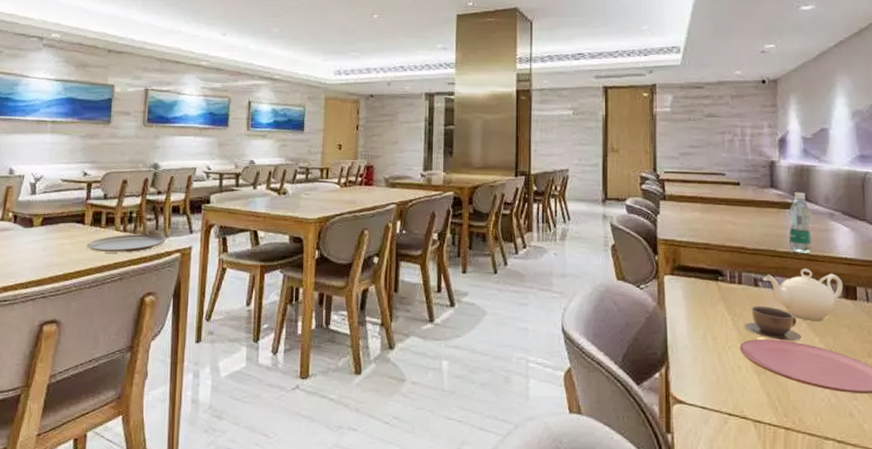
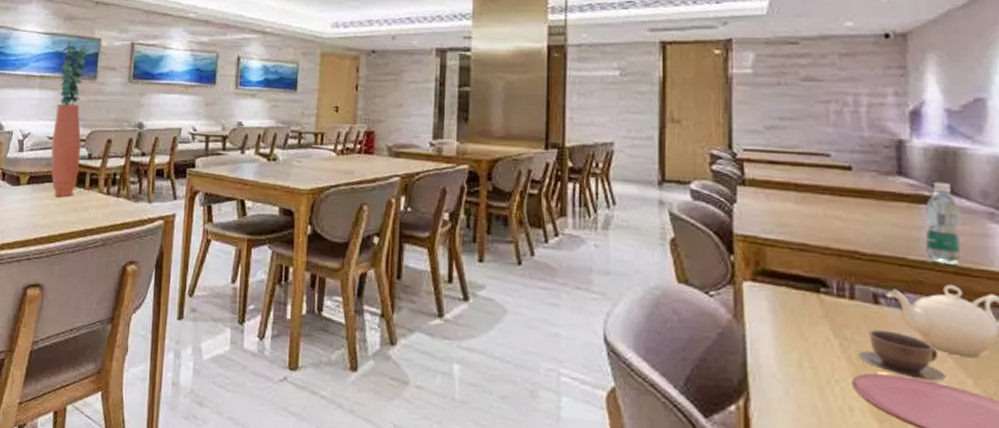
vase: none [65,85,102,237] -> present [51,39,88,198]
plate: present [86,234,166,253] -> none [70,197,149,217]

